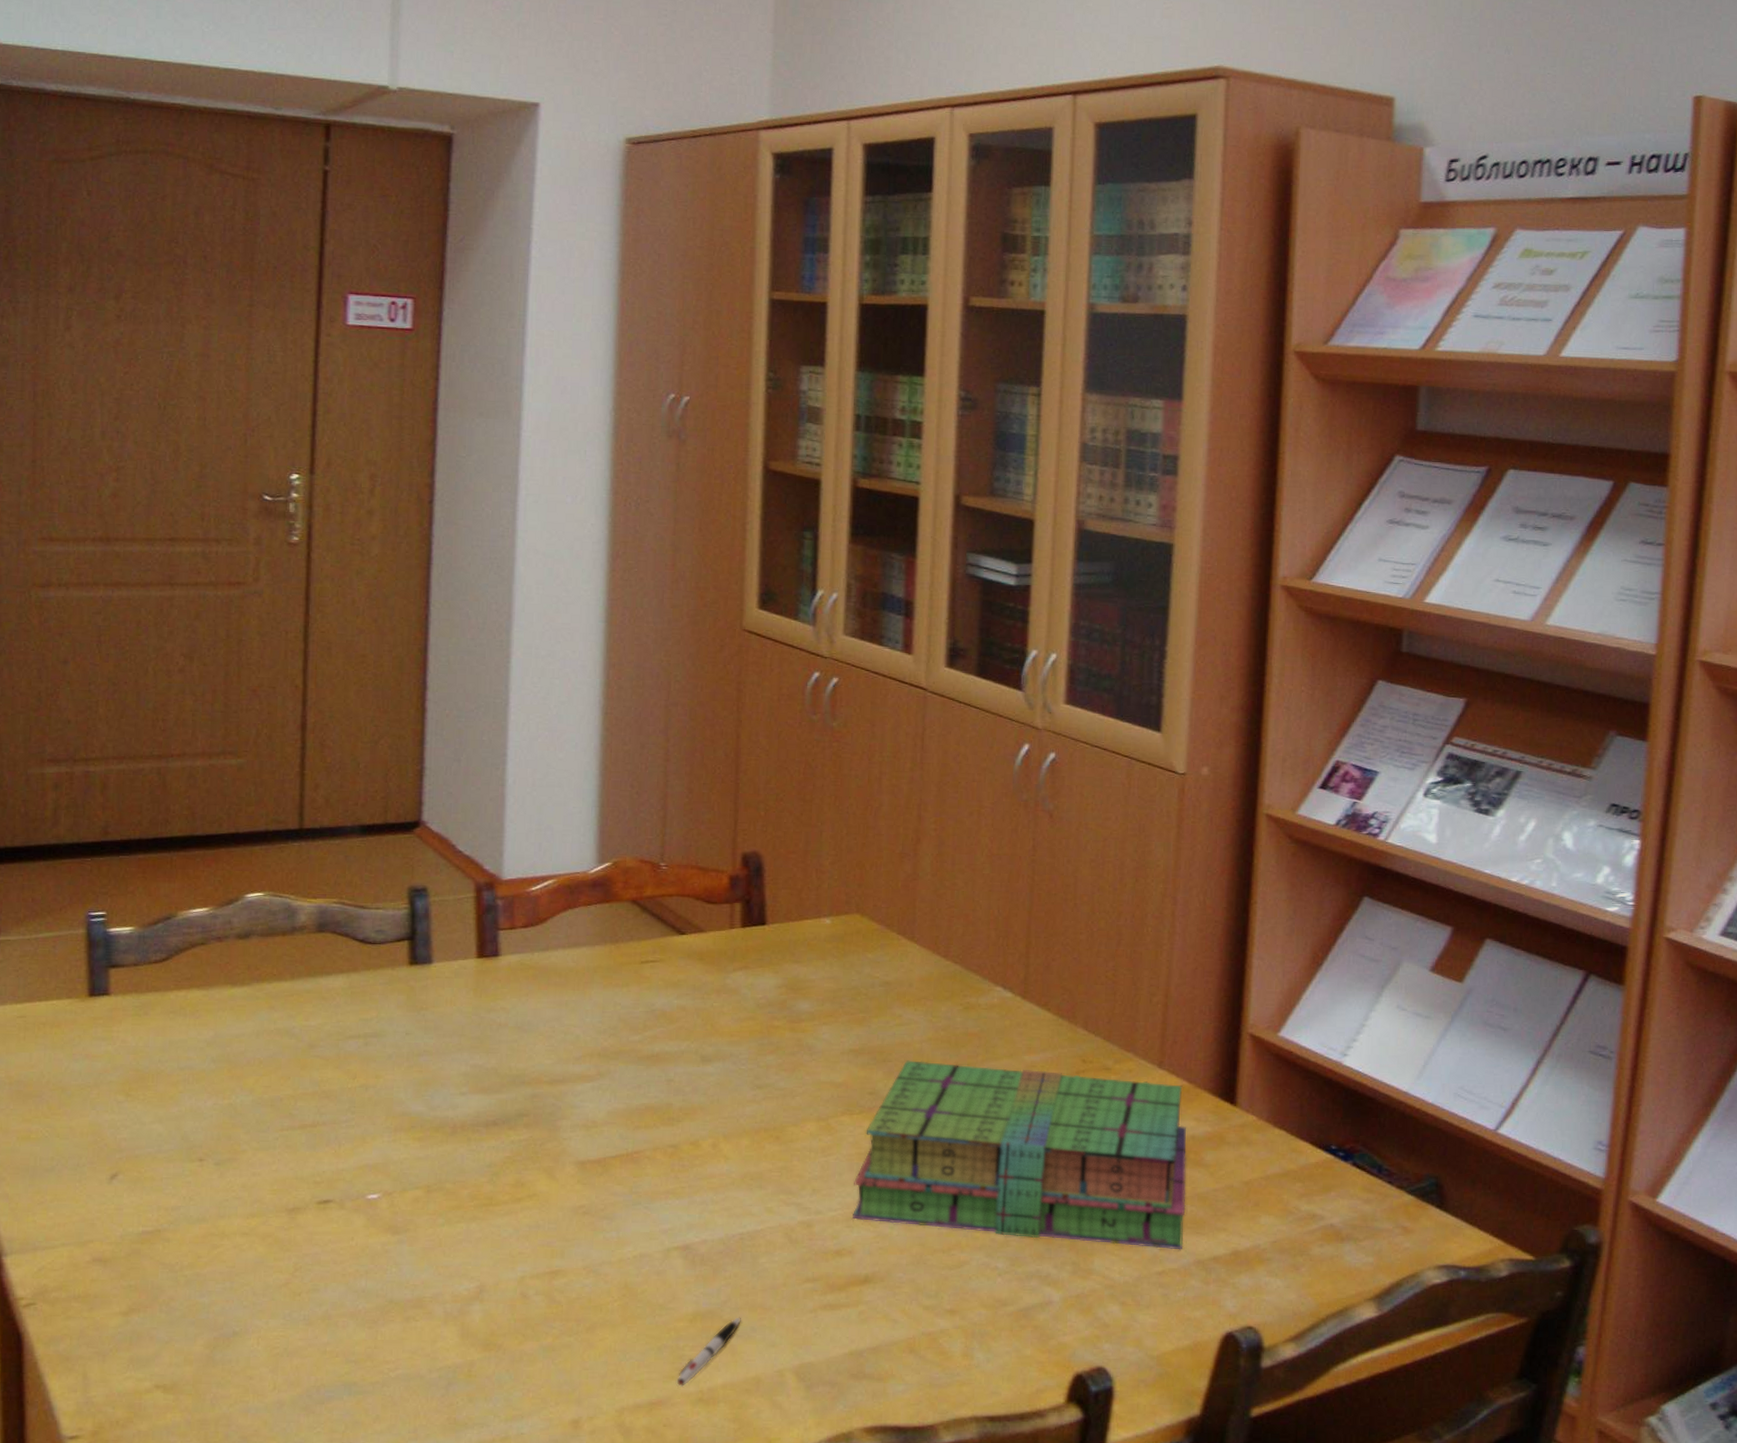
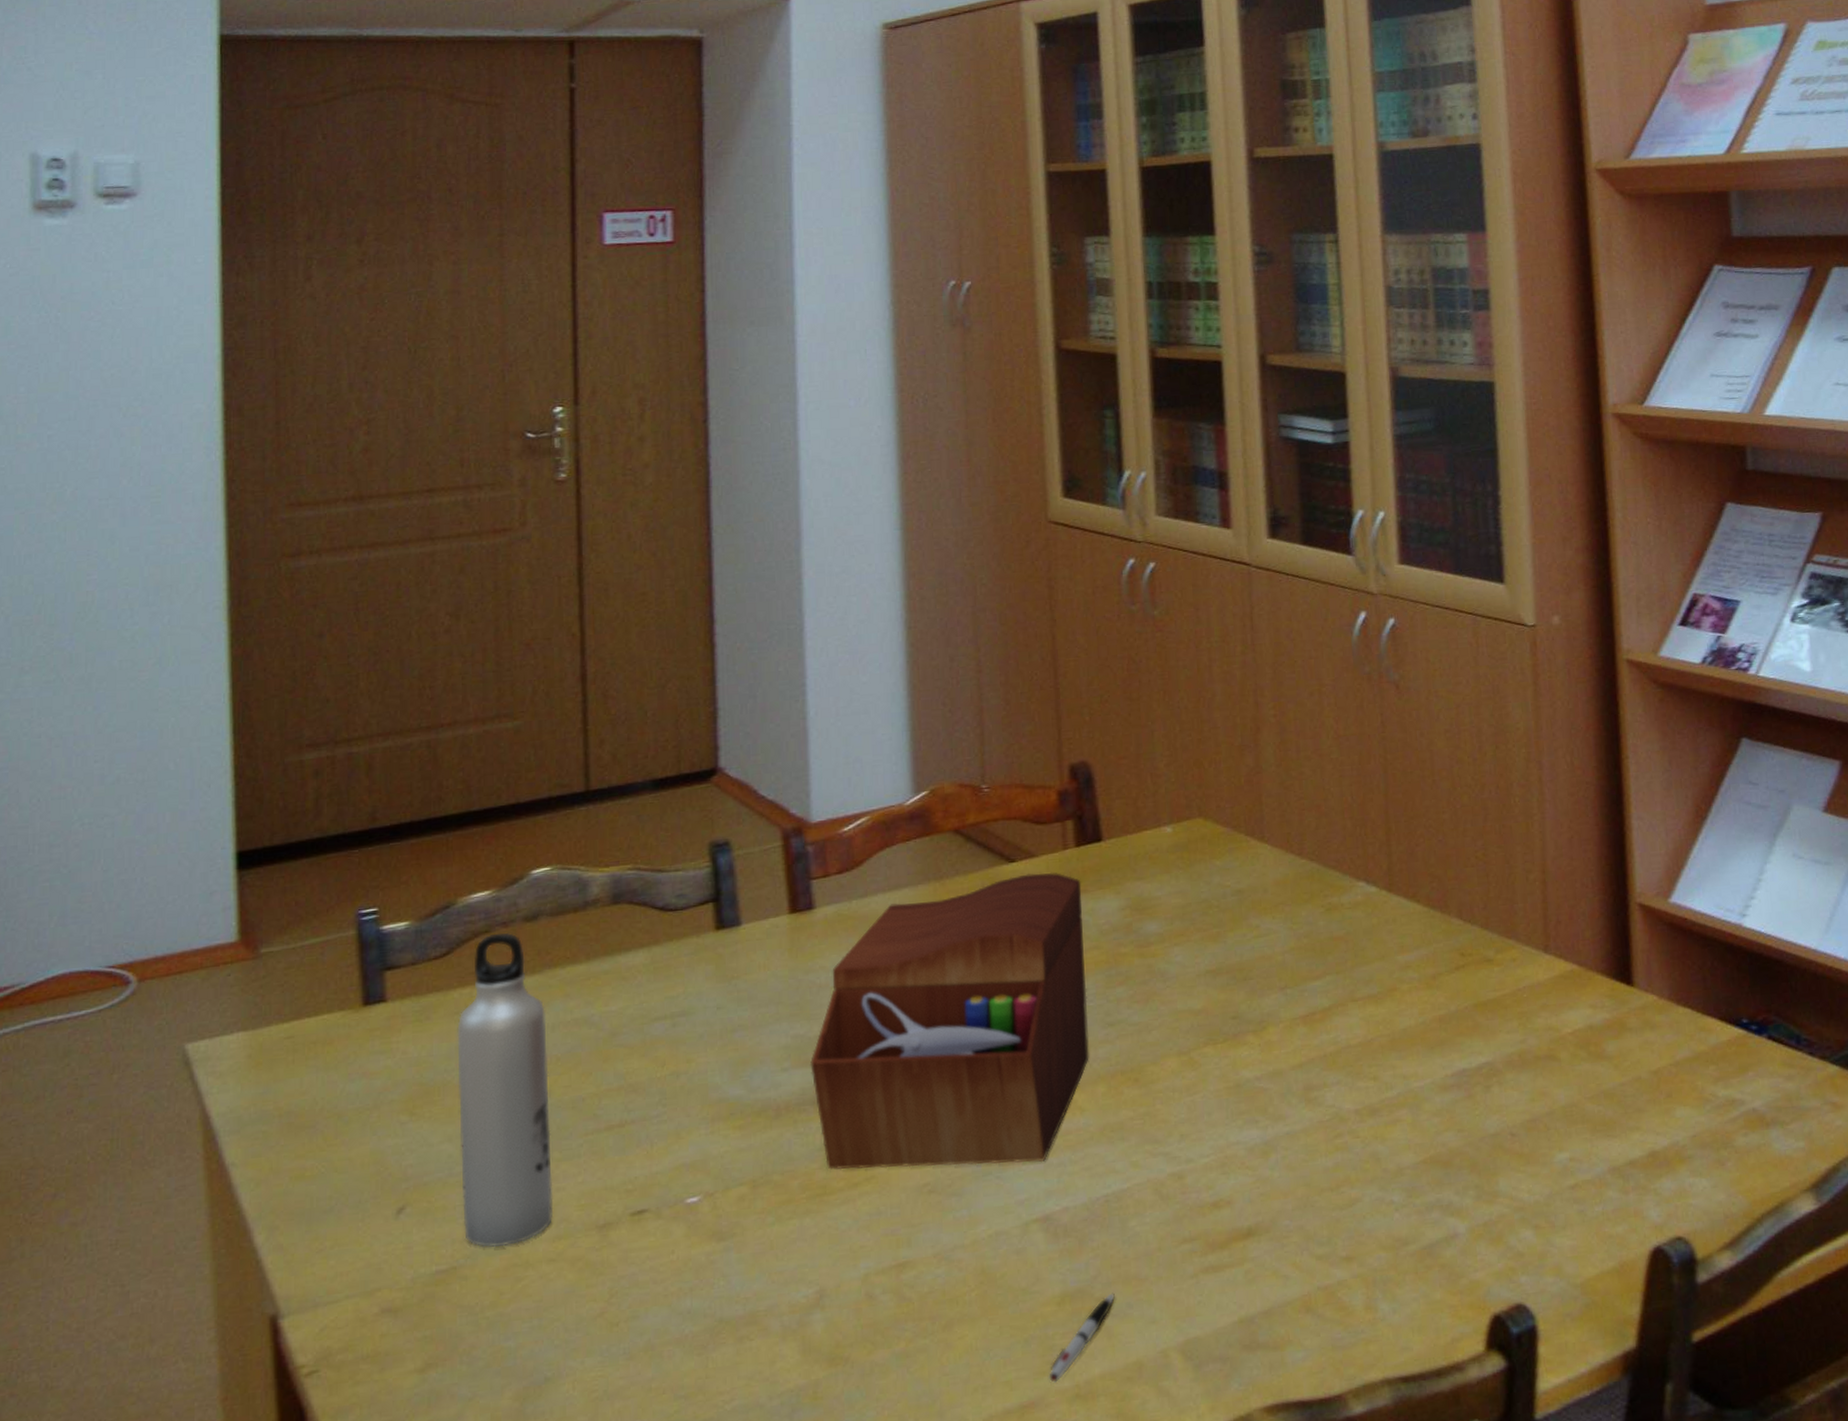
water bottle: none [168,946,252,1218] -> present [457,932,552,1248]
sewing box: none [486,946,744,1199] -> present [810,872,1089,1170]
stack of books: present [853,1060,1187,1250] -> none [1225,969,1595,1165]

